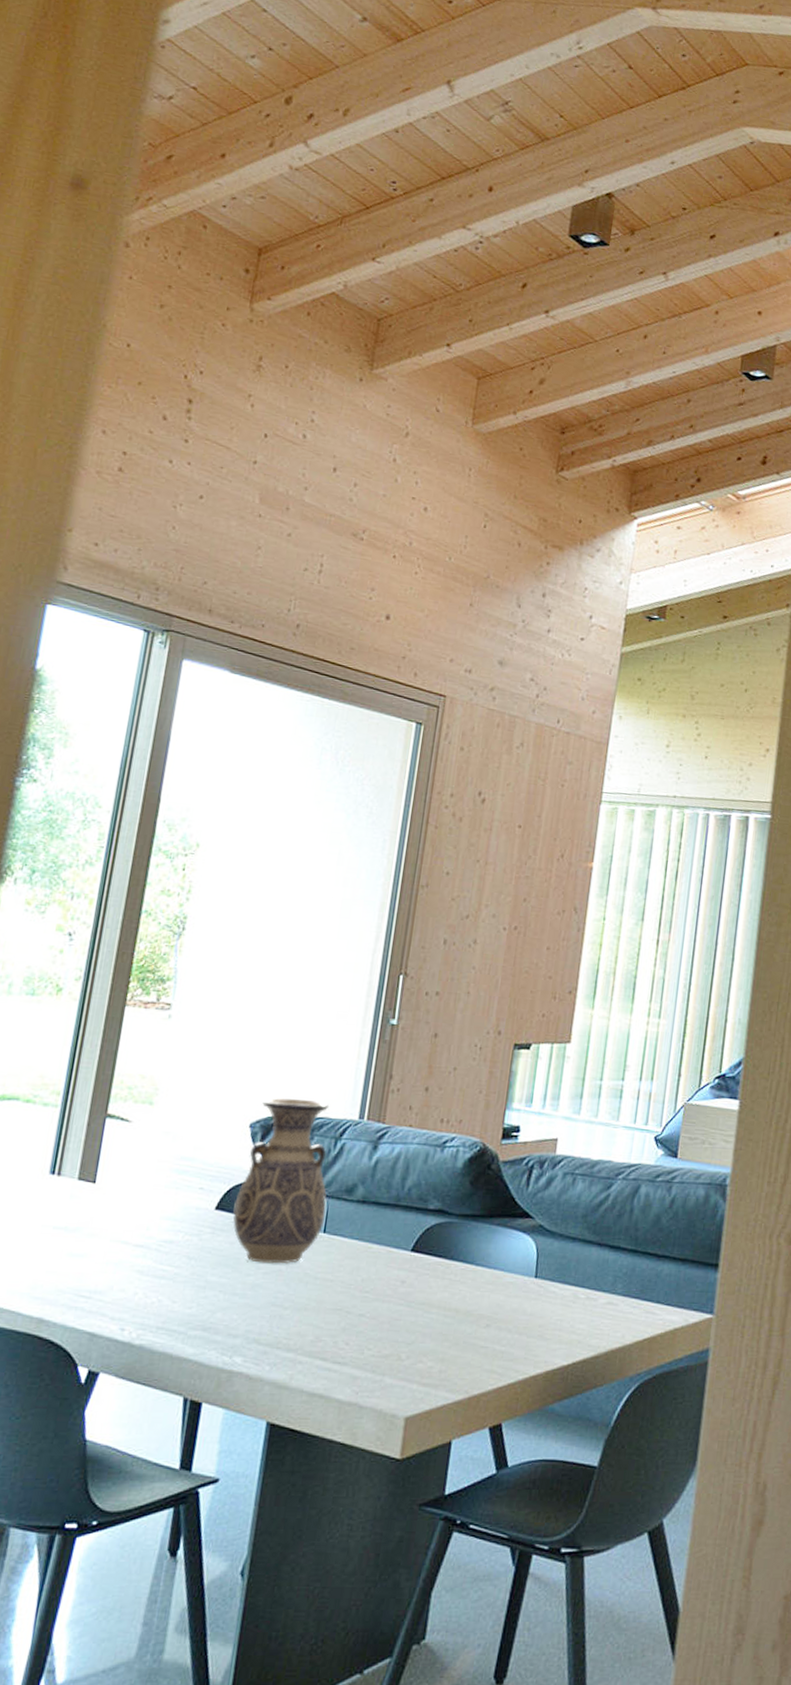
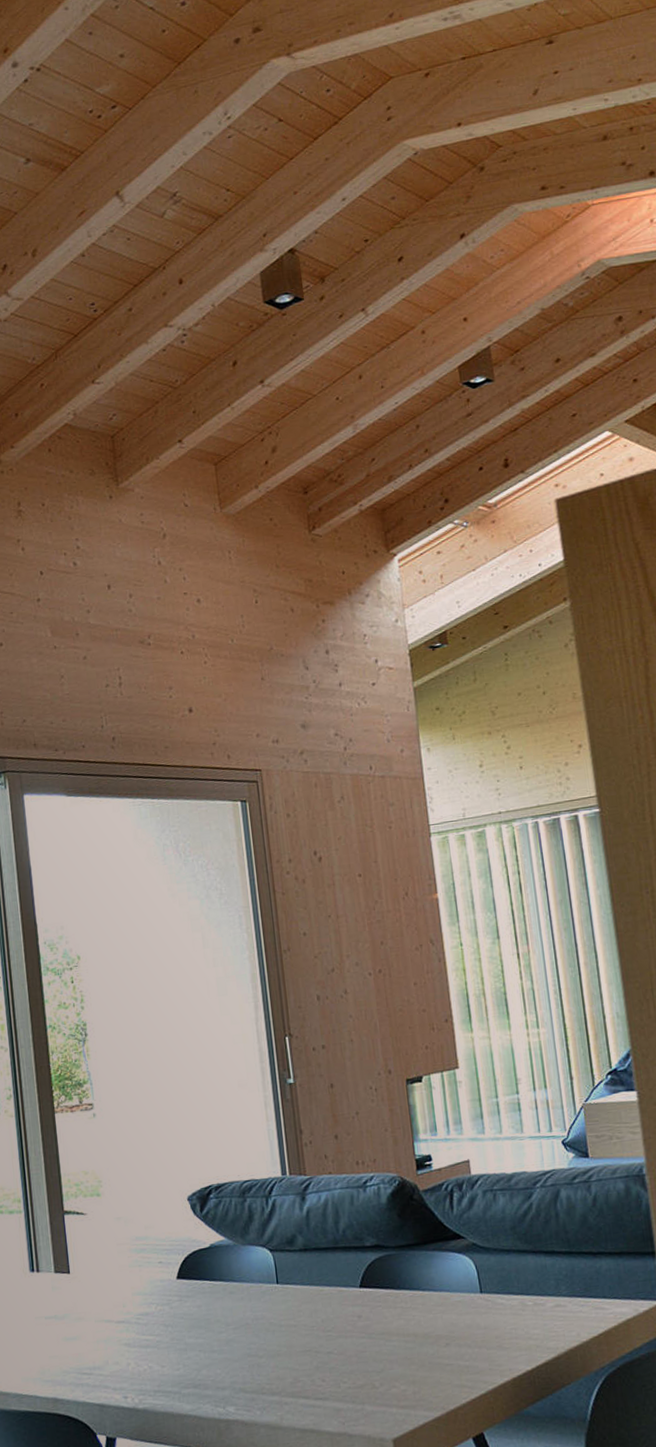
vase: present [233,1097,330,1265] -> none [192,1165,276,1320]

